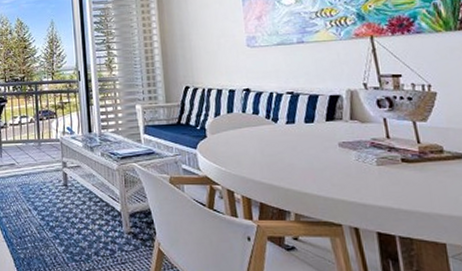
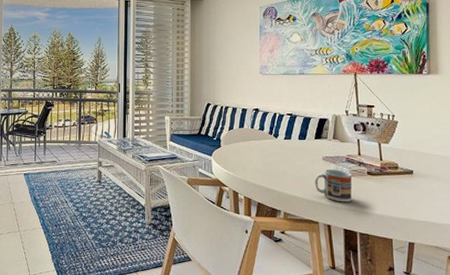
cup: none [331,157,384,199] -> present [314,169,352,203]

